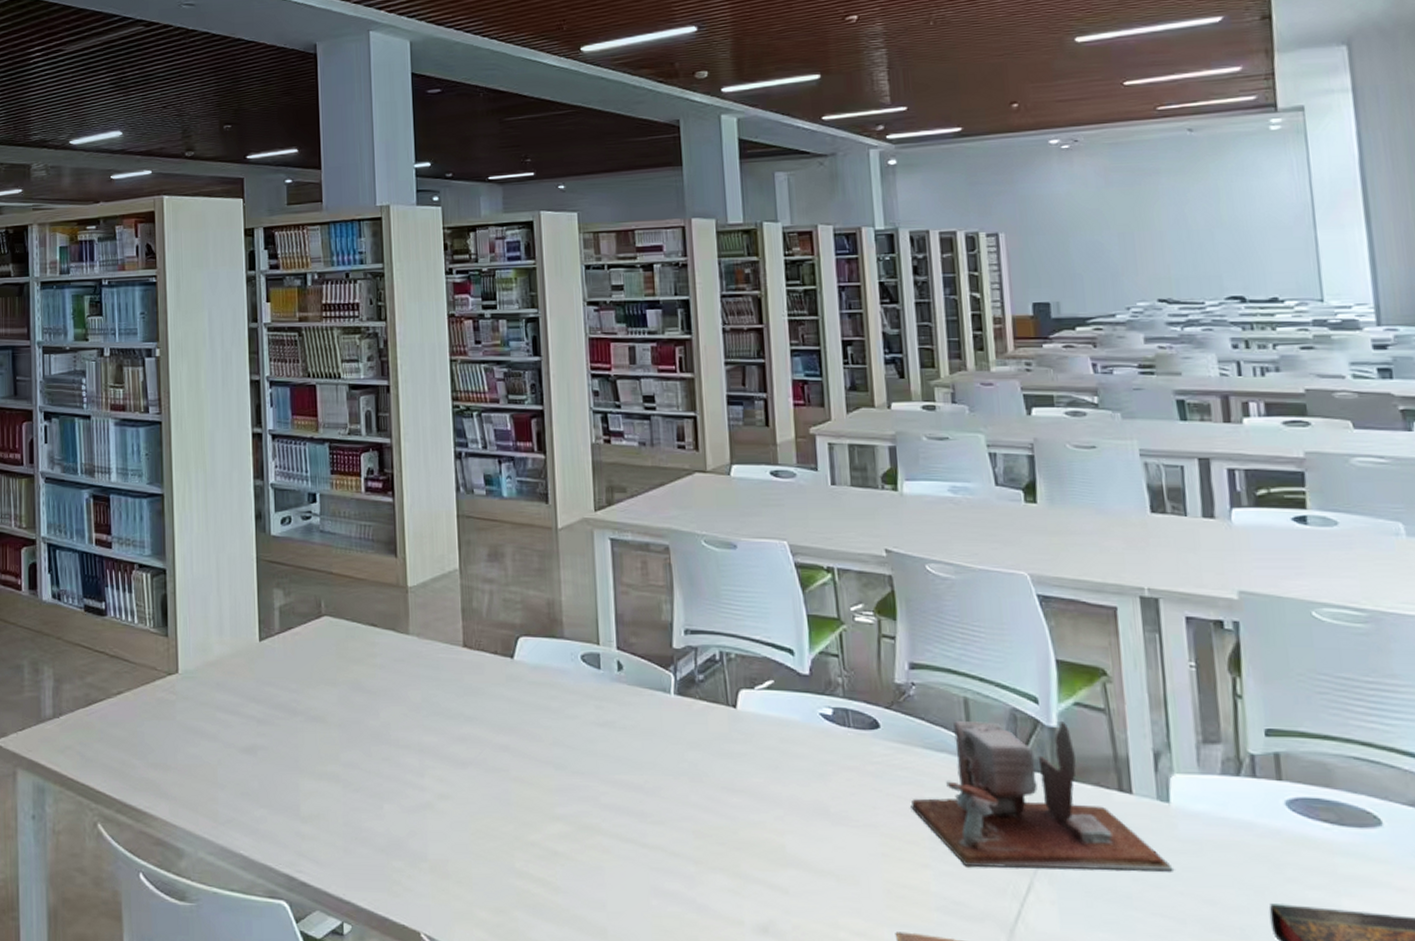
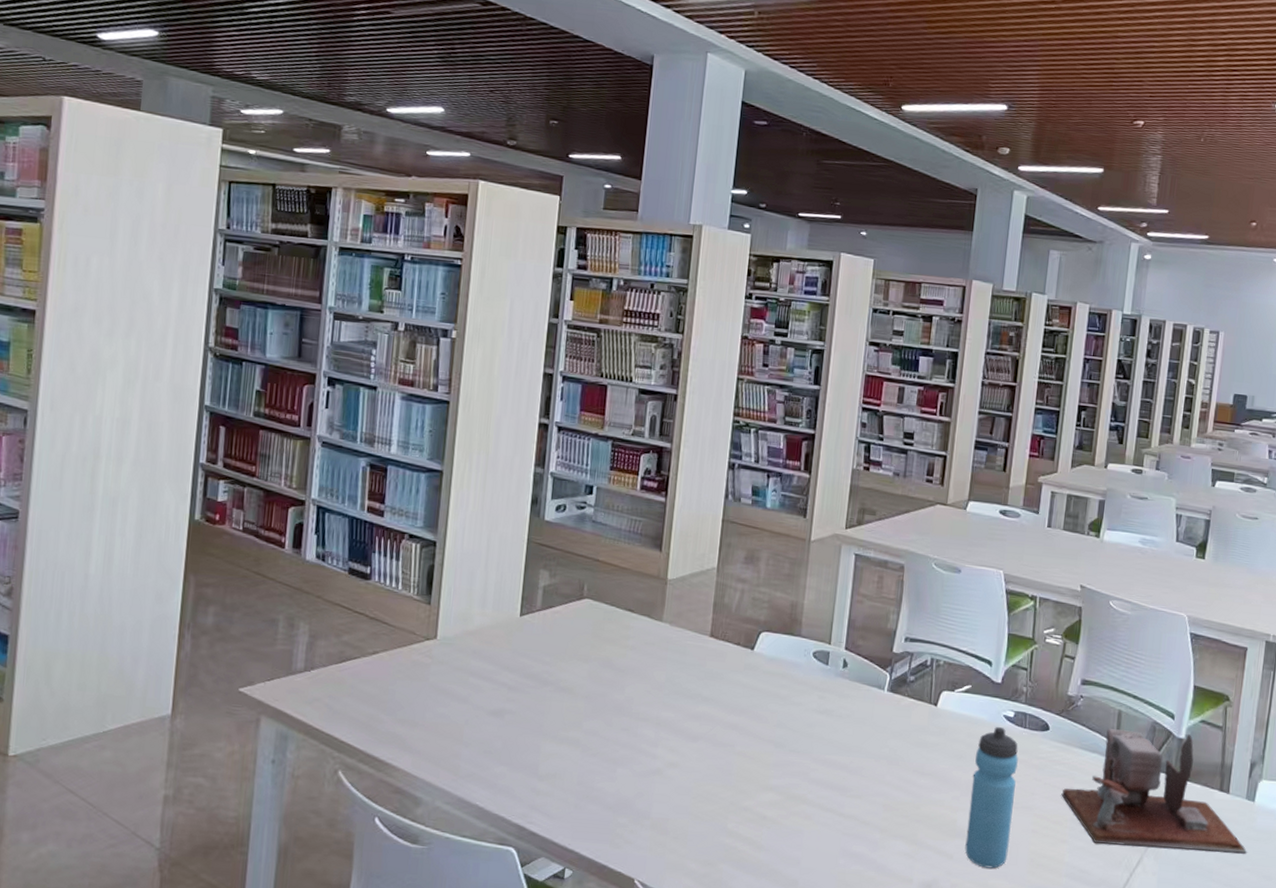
water bottle: none [794,727,857,904] -> present [965,726,1019,869]

